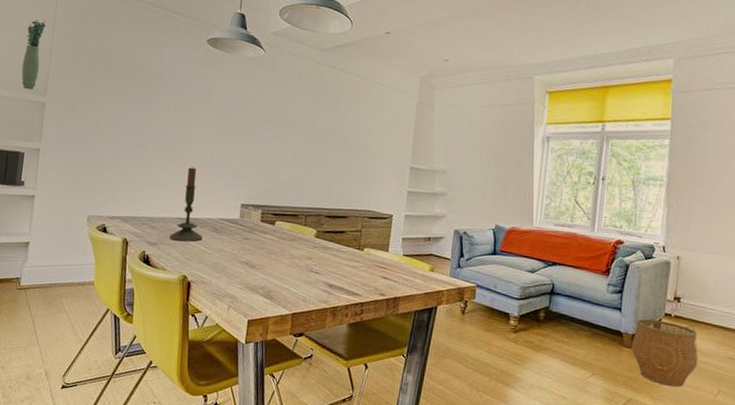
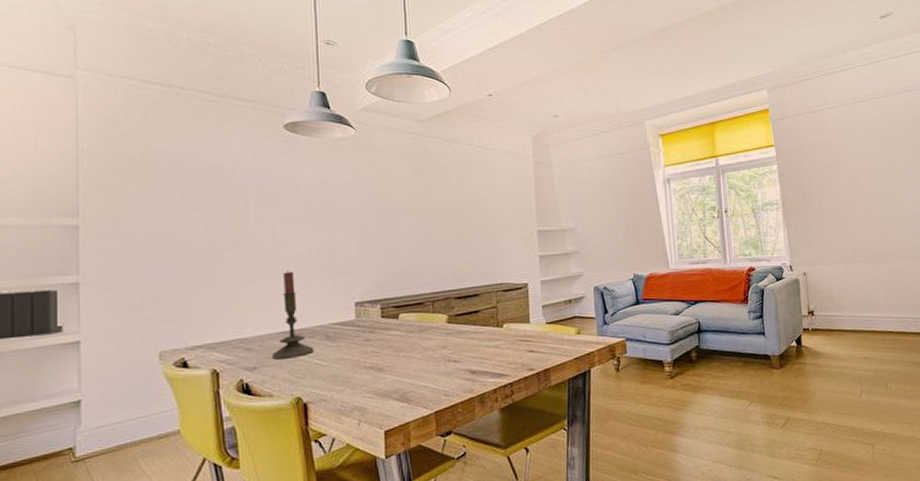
vase: present [21,19,46,90] -> none [38,126,65,213]
basket: present [631,318,699,387] -> none [780,335,840,398]

